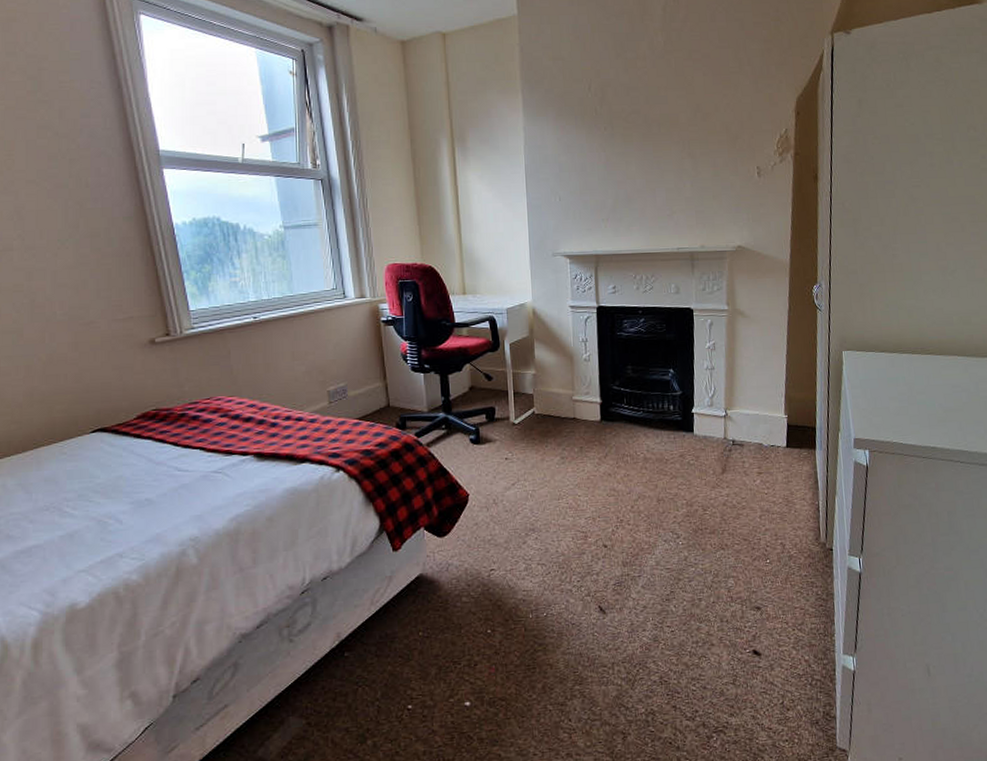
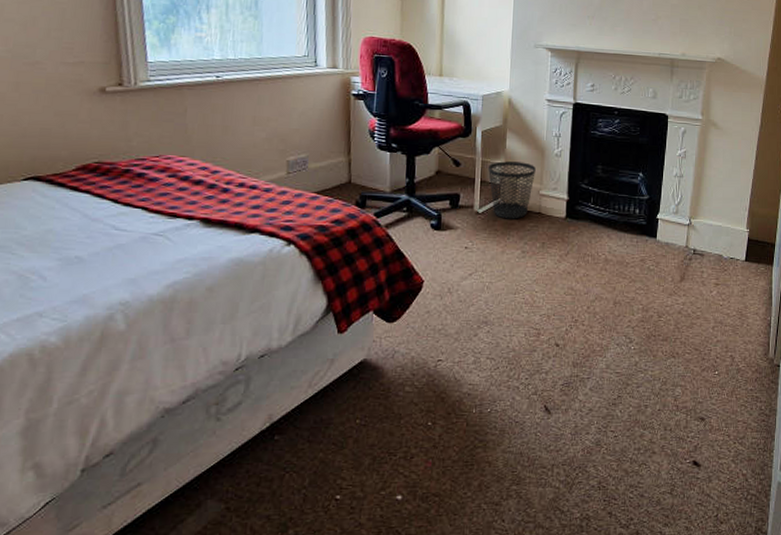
wastebasket: none [520,370,566,428] -> present [488,161,536,219]

